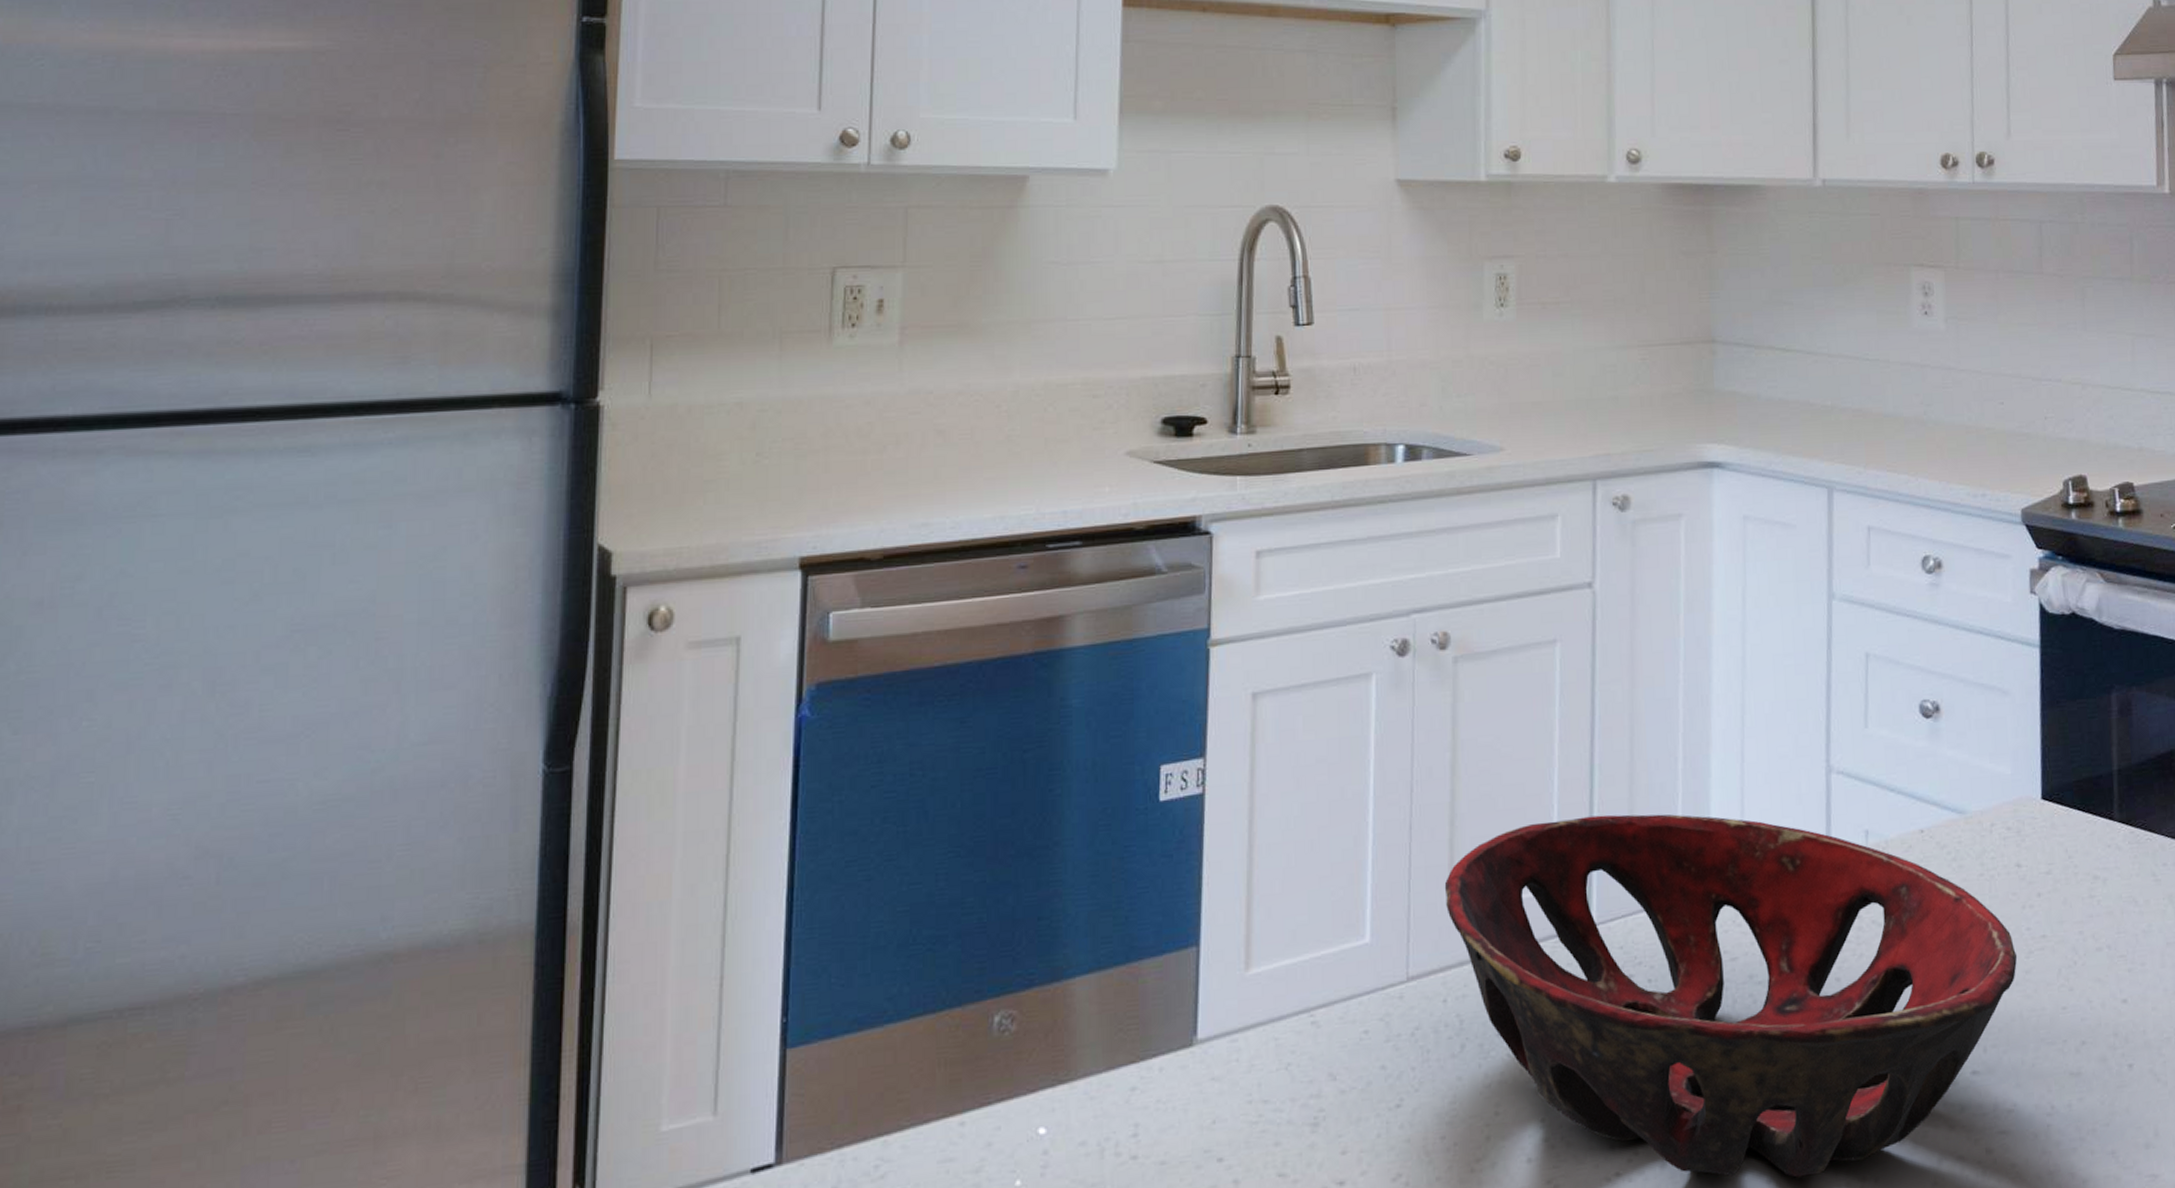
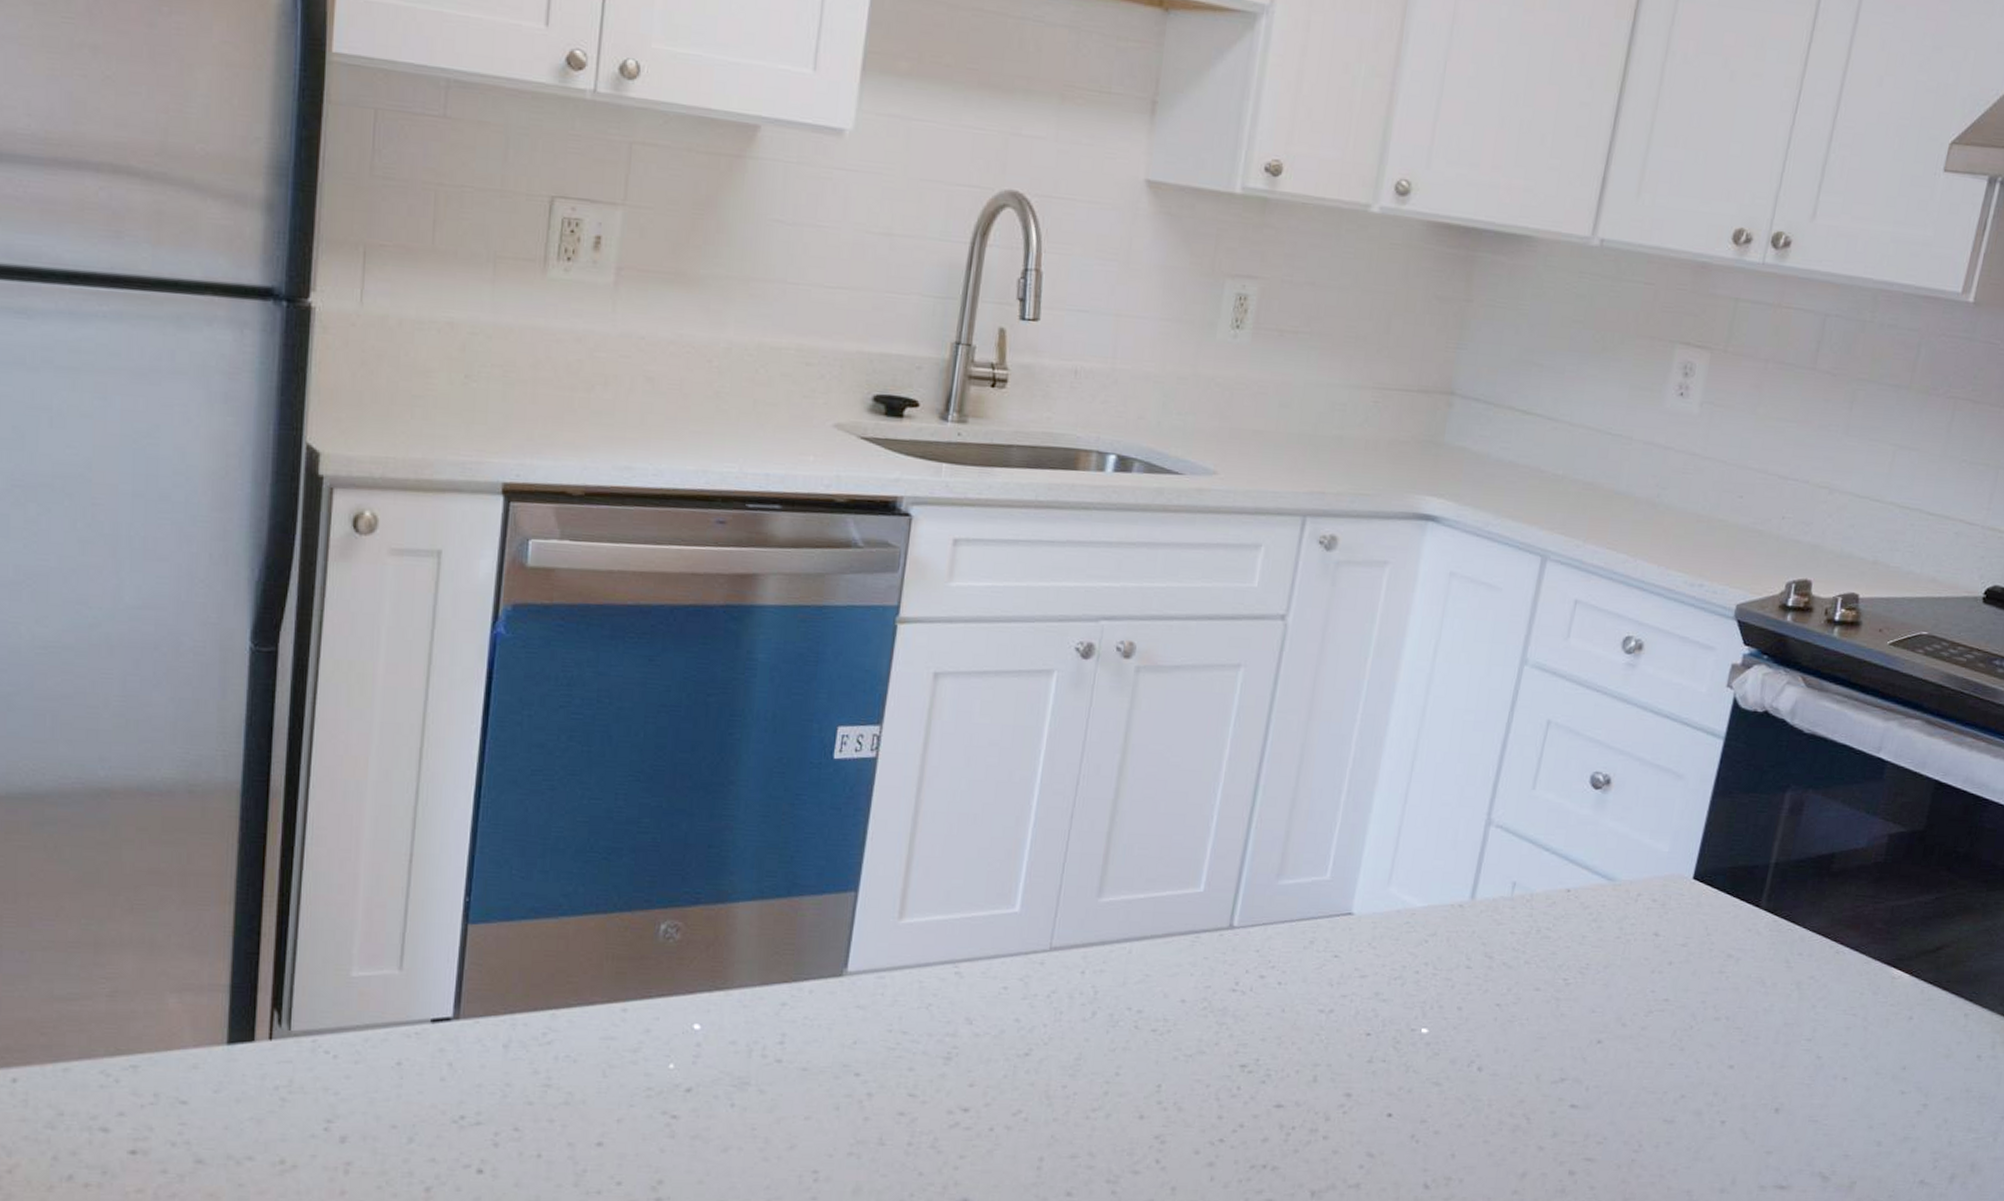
decorative bowl: present [1444,814,2018,1178] -> none [1096,829,1637,1168]

